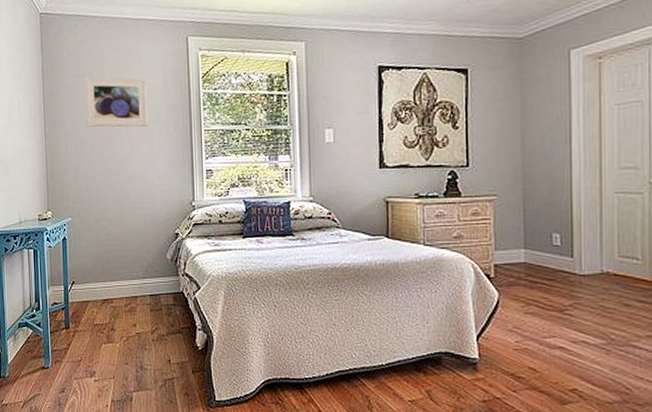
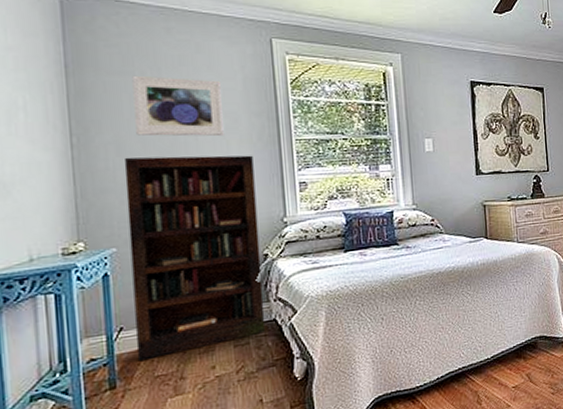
bookcase: none [77,144,175,311] -> present [123,155,266,362]

